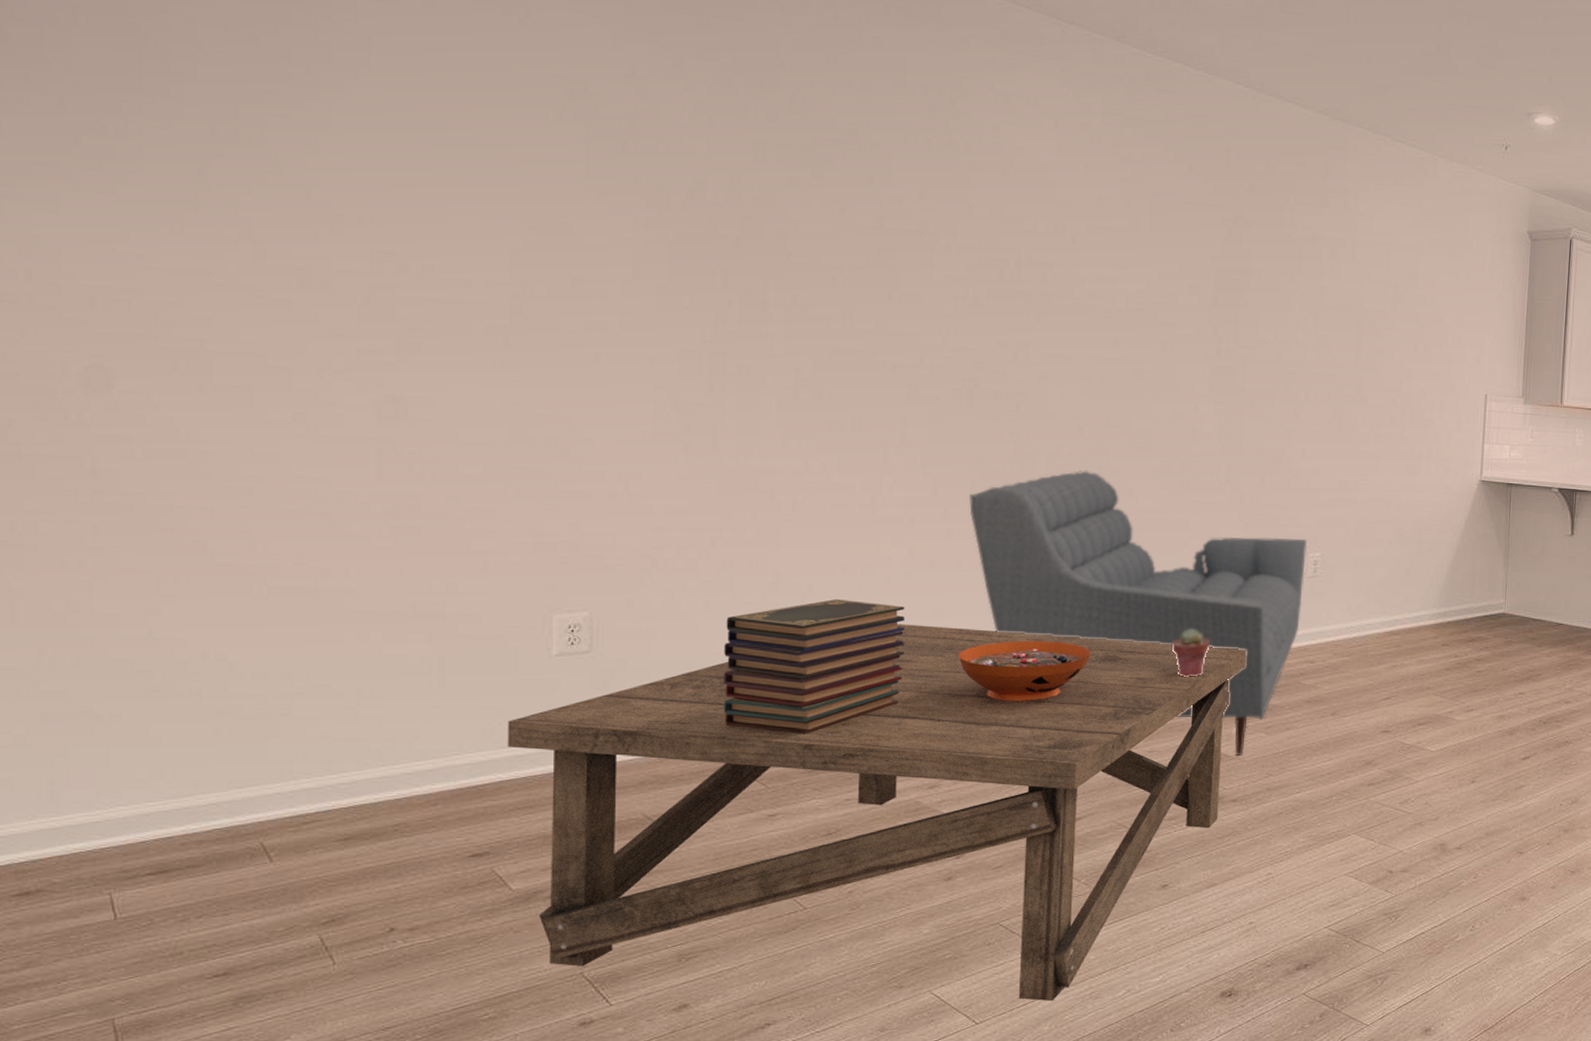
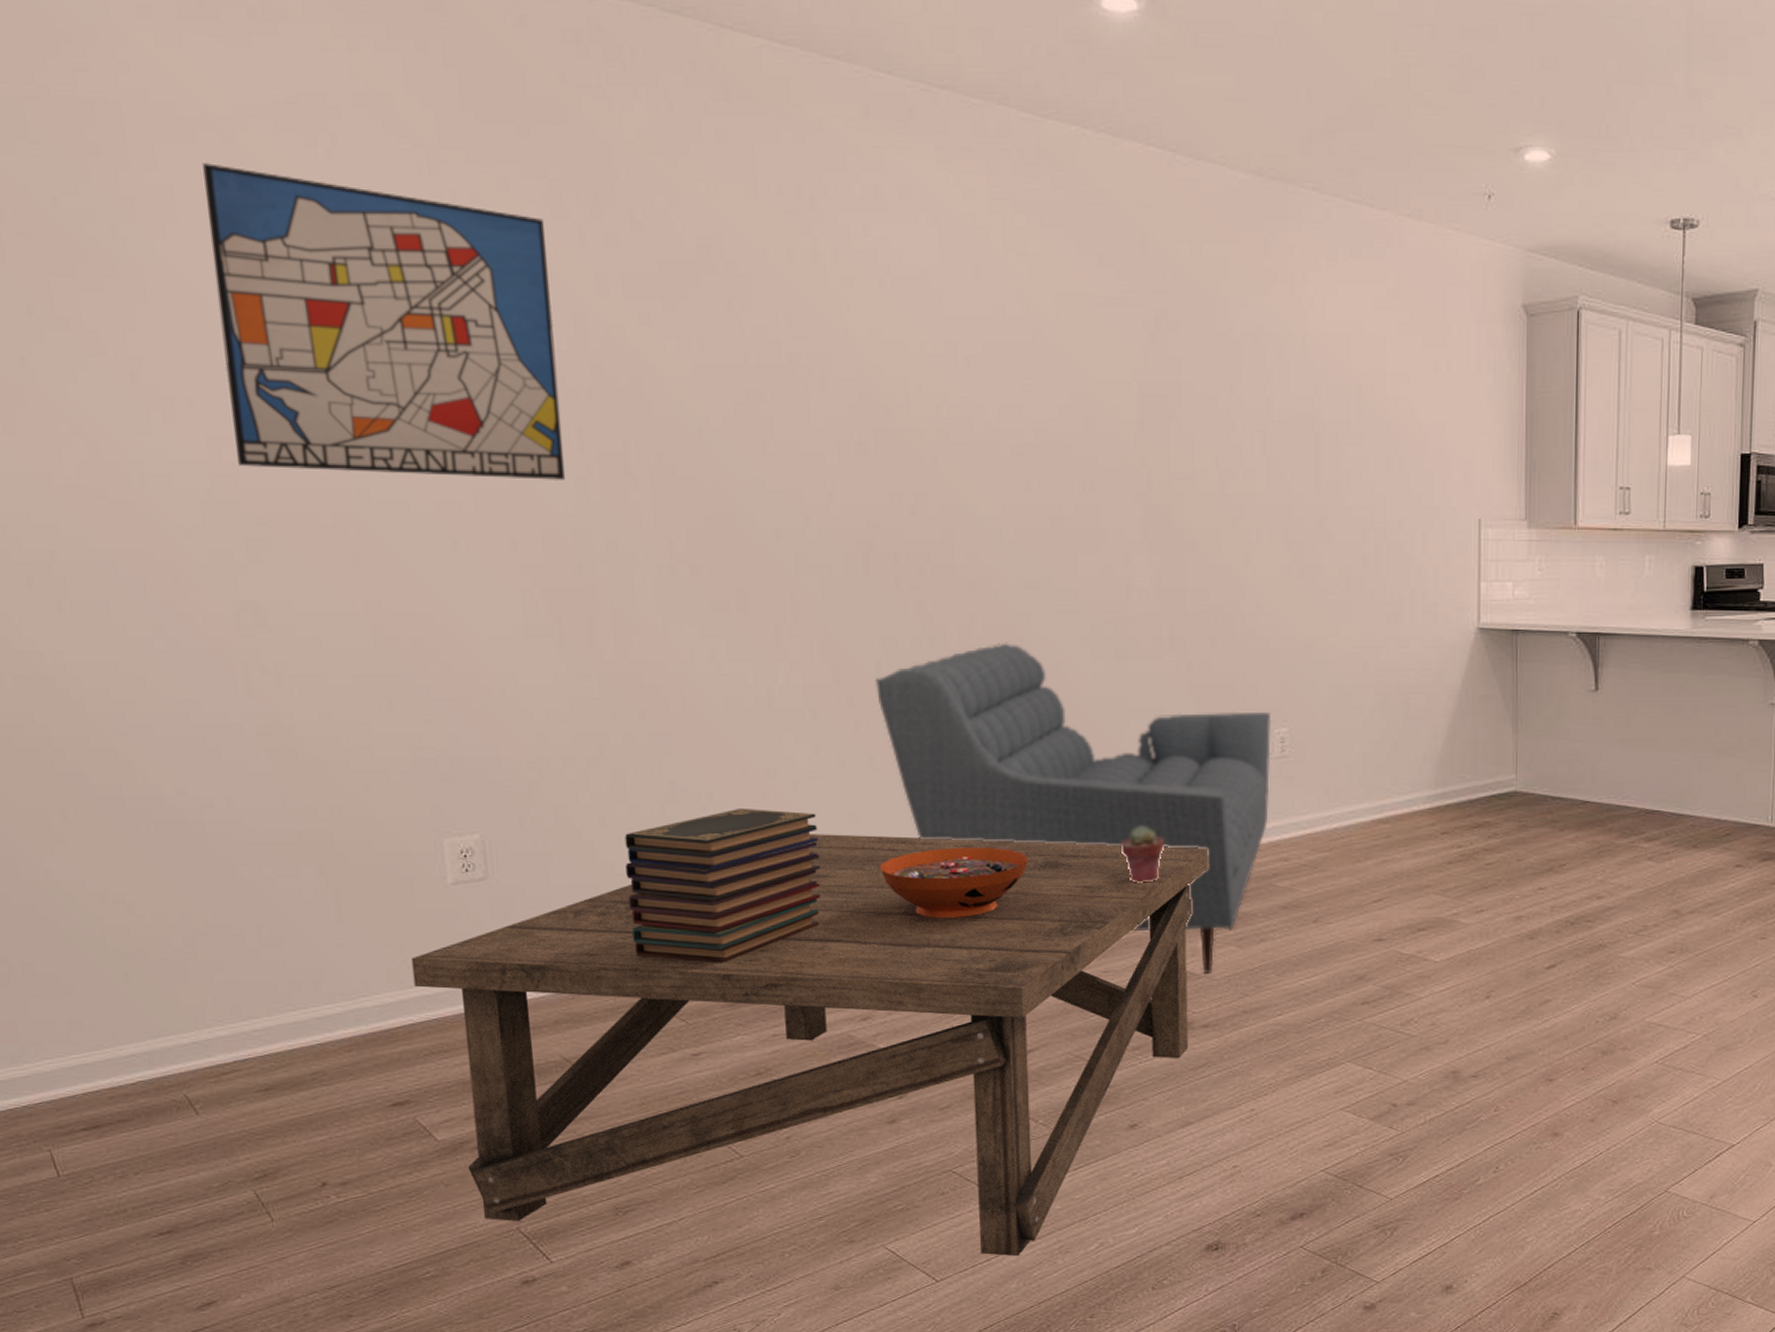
wall art: none [398,20,713,311] -> present [202,163,565,480]

